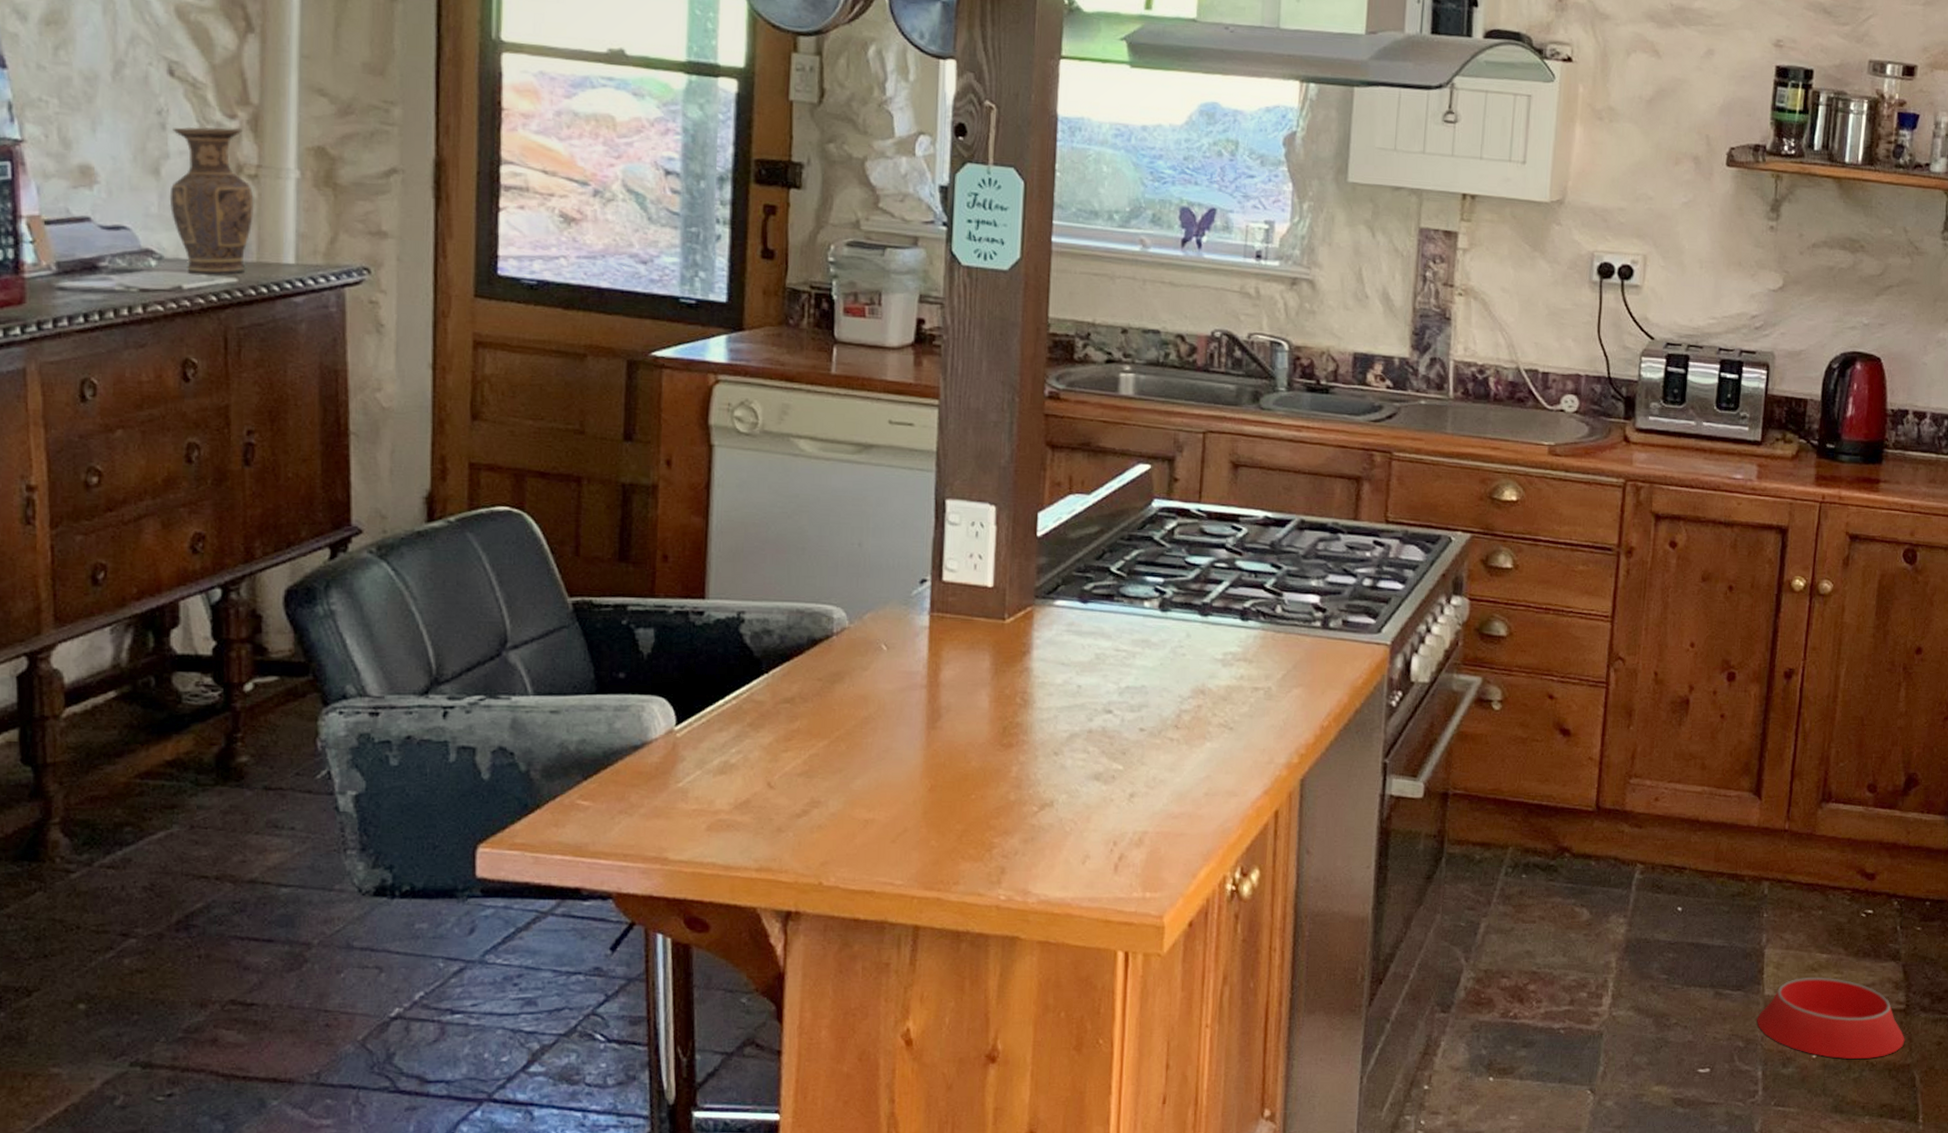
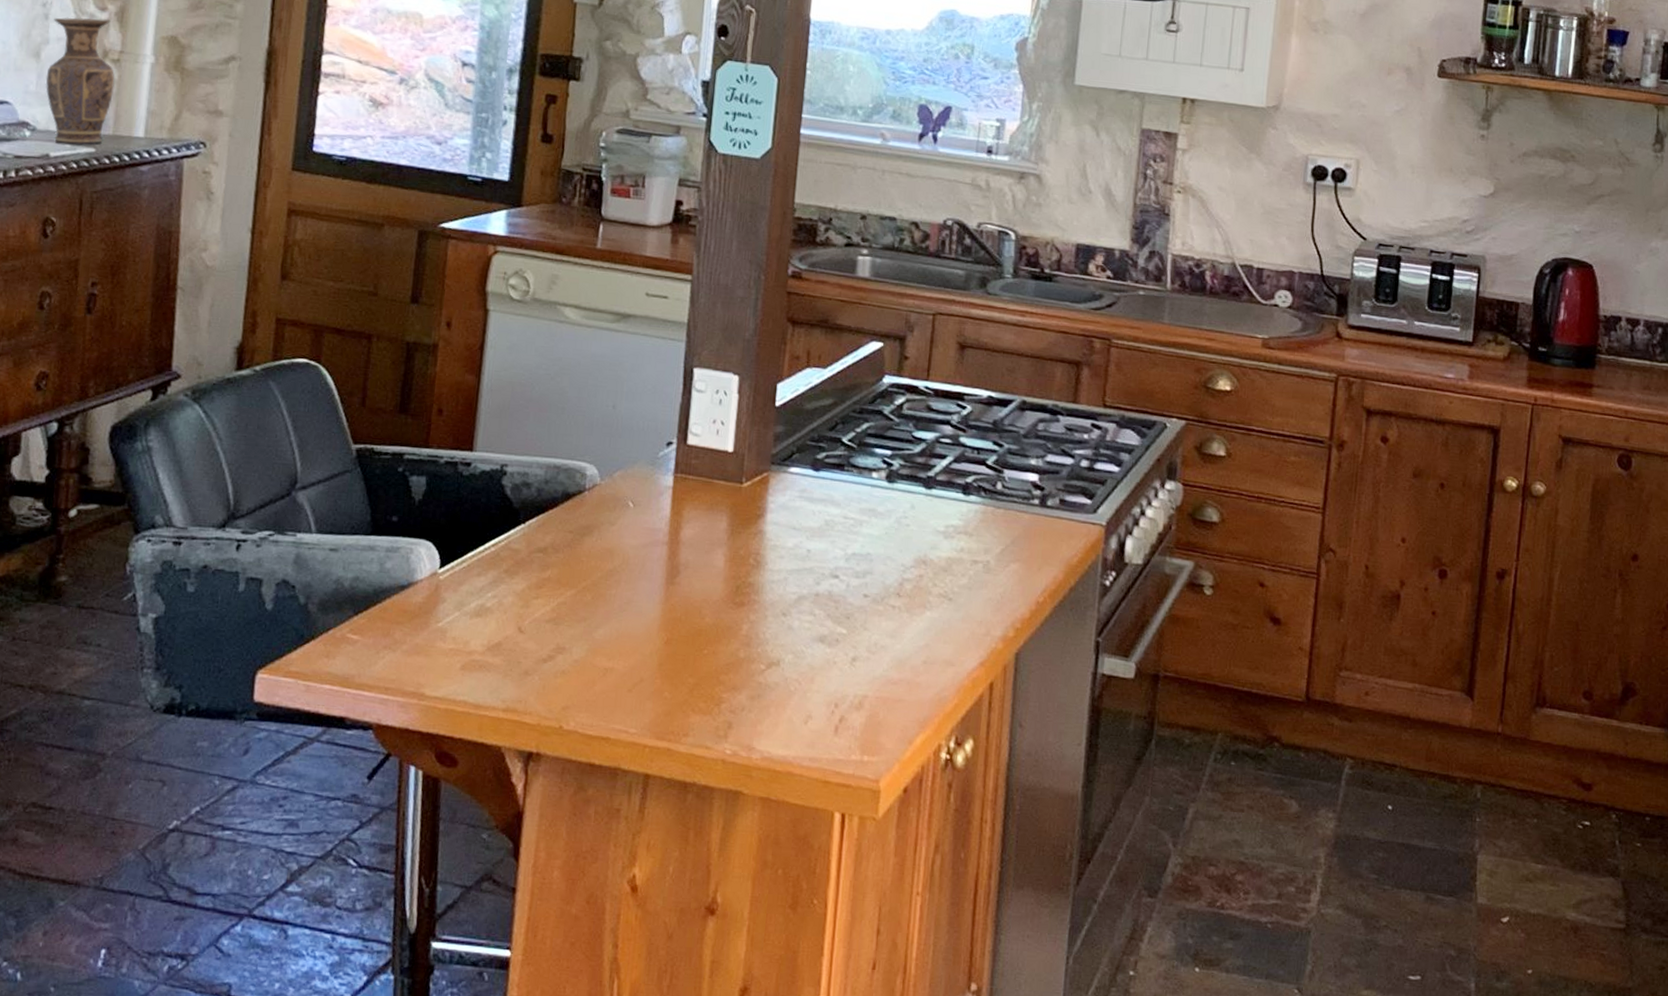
pet bowl: present [1757,977,1905,1059] -> none [1469,888,1626,979]

